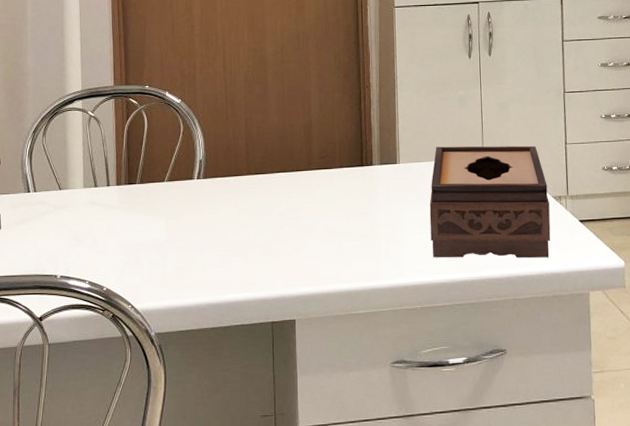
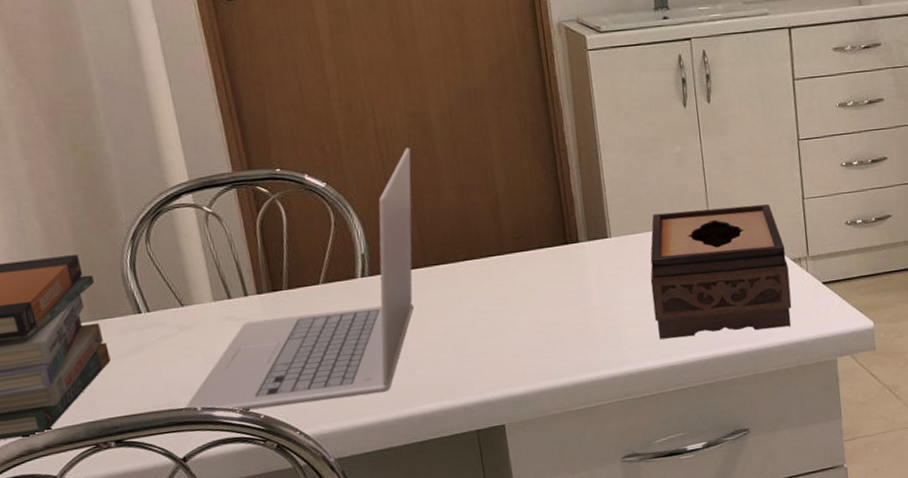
laptop: none [47,76,248,283] -> present [183,147,414,412]

